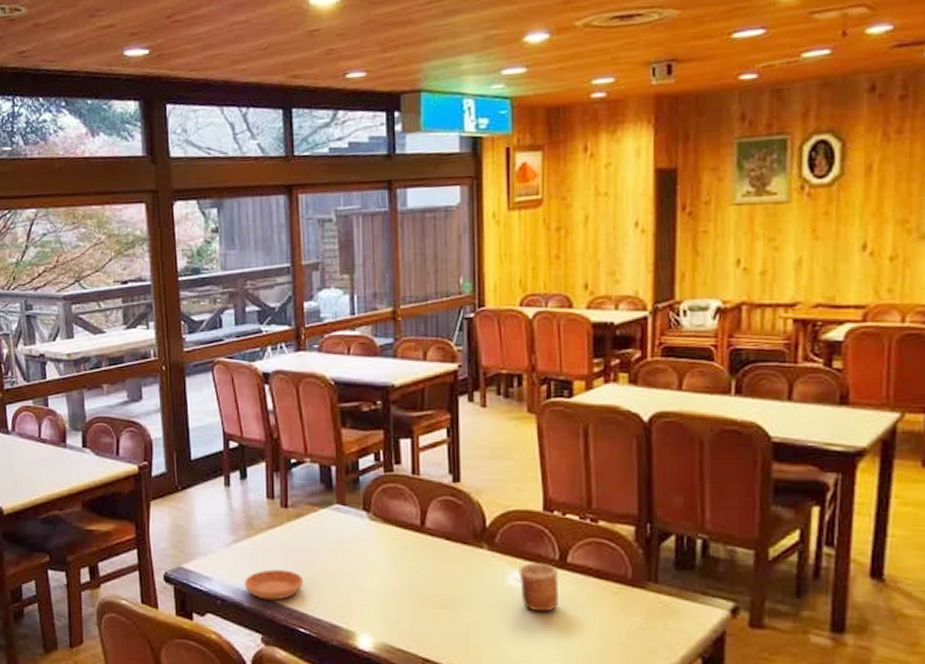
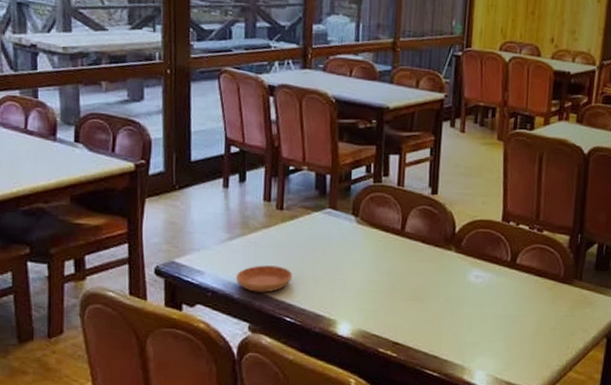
cup: present [518,562,559,612] -> none [478,262,509,303]

